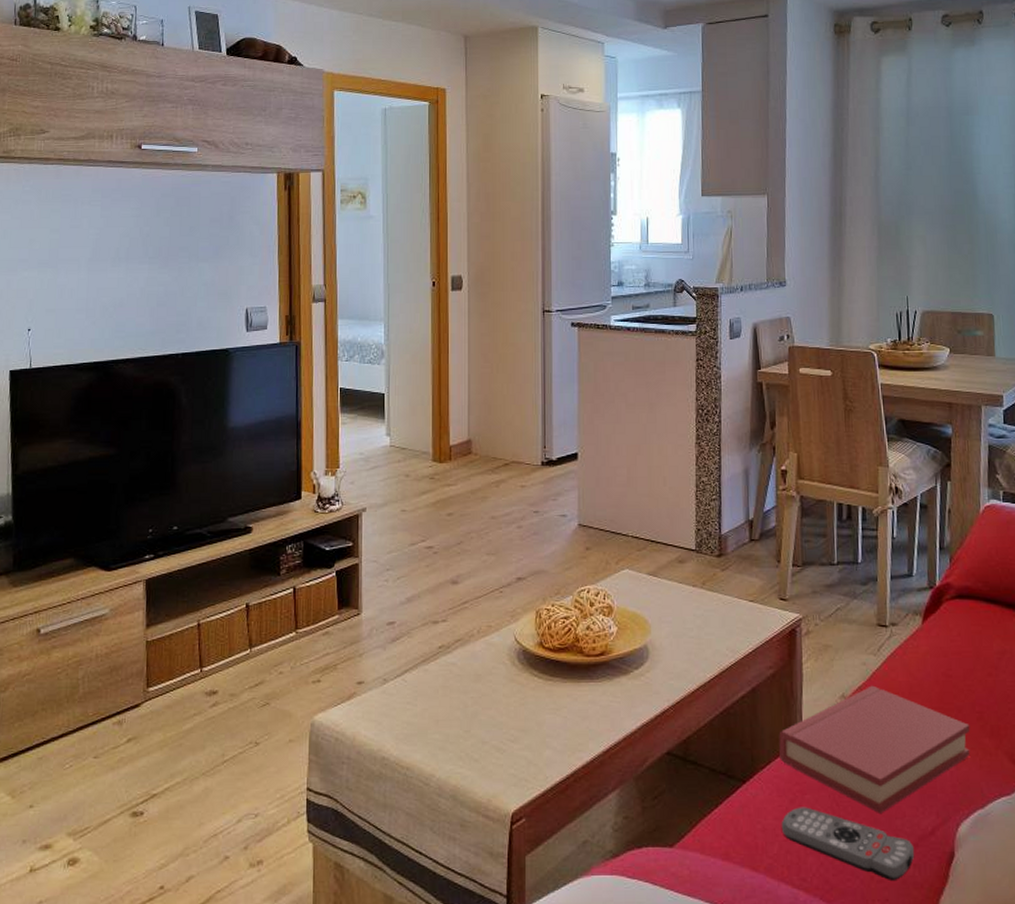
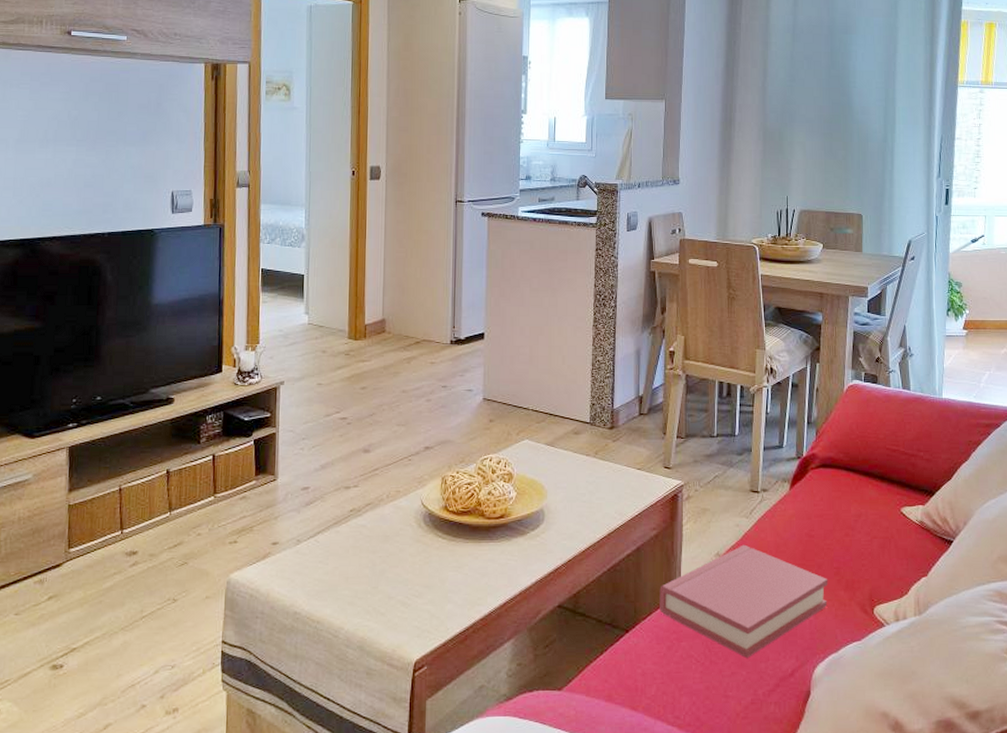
remote control: present [781,807,915,880] -> none [659,653,776,717]

